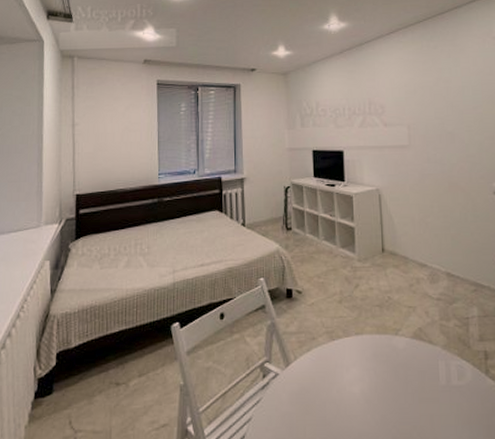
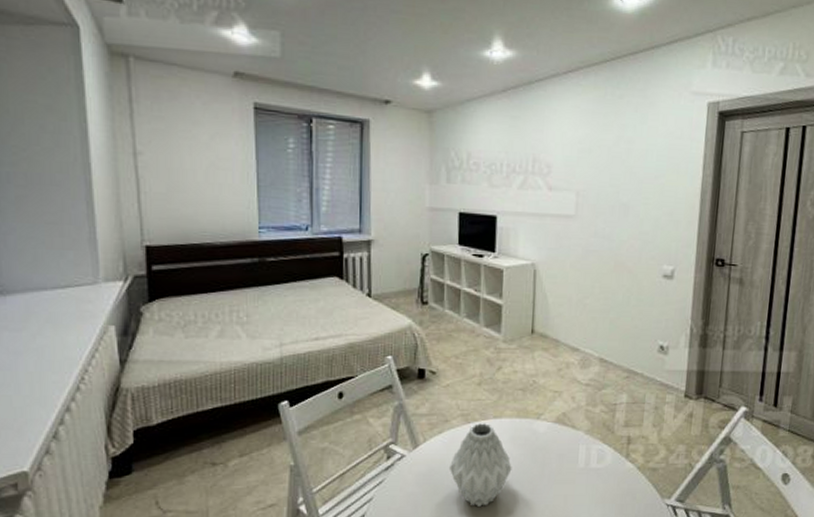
vase: none [318,339,377,427] -> present [448,422,512,506]

